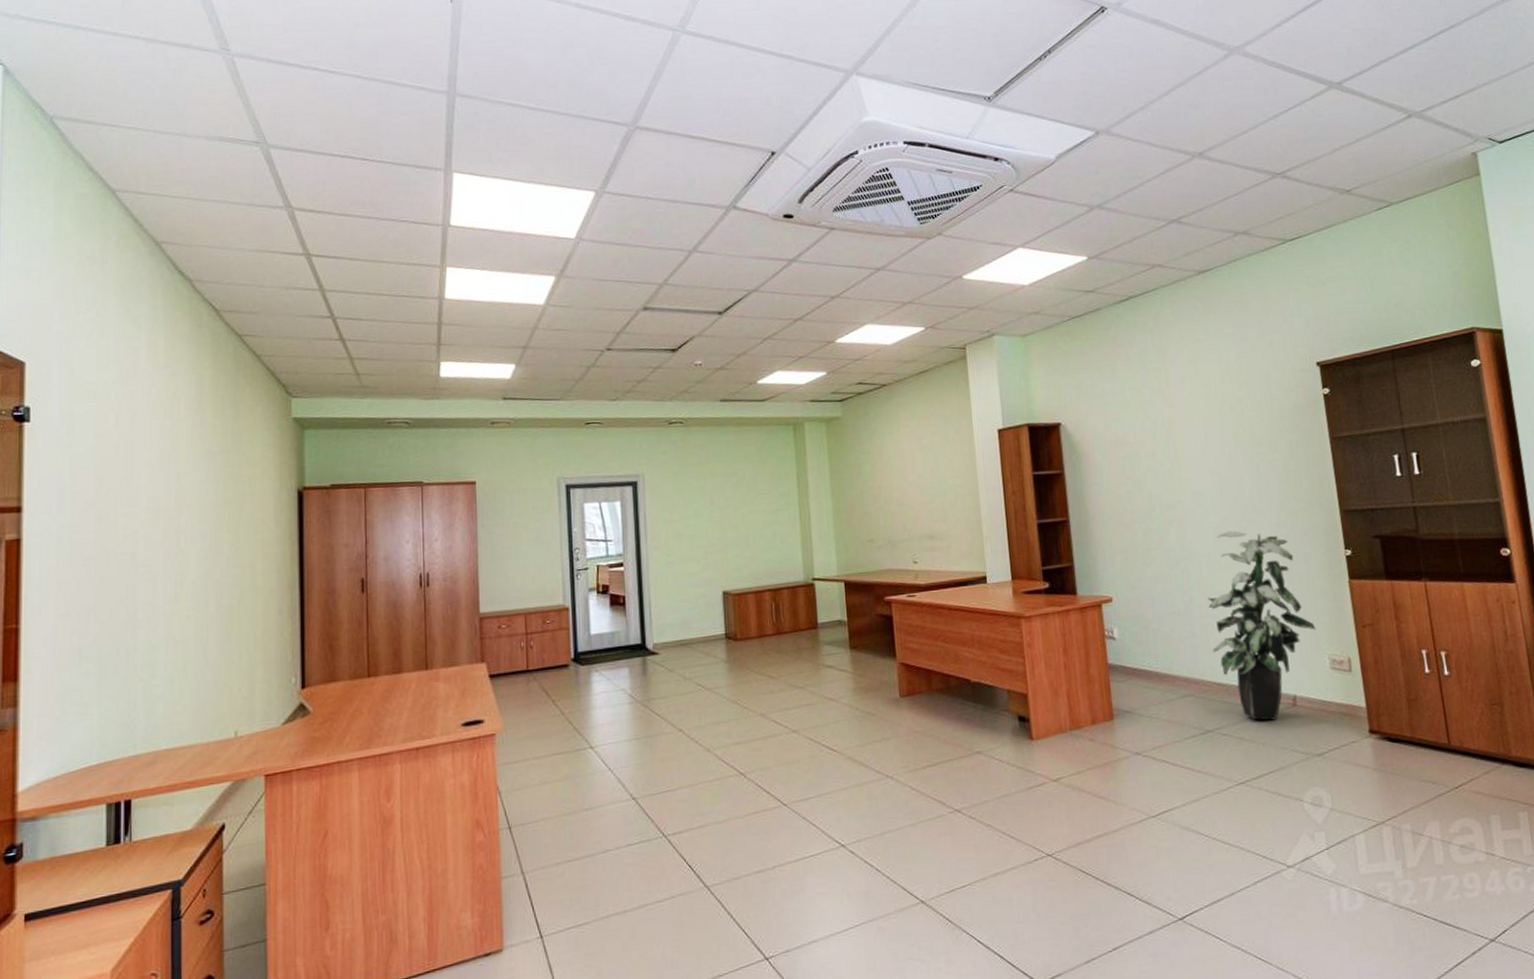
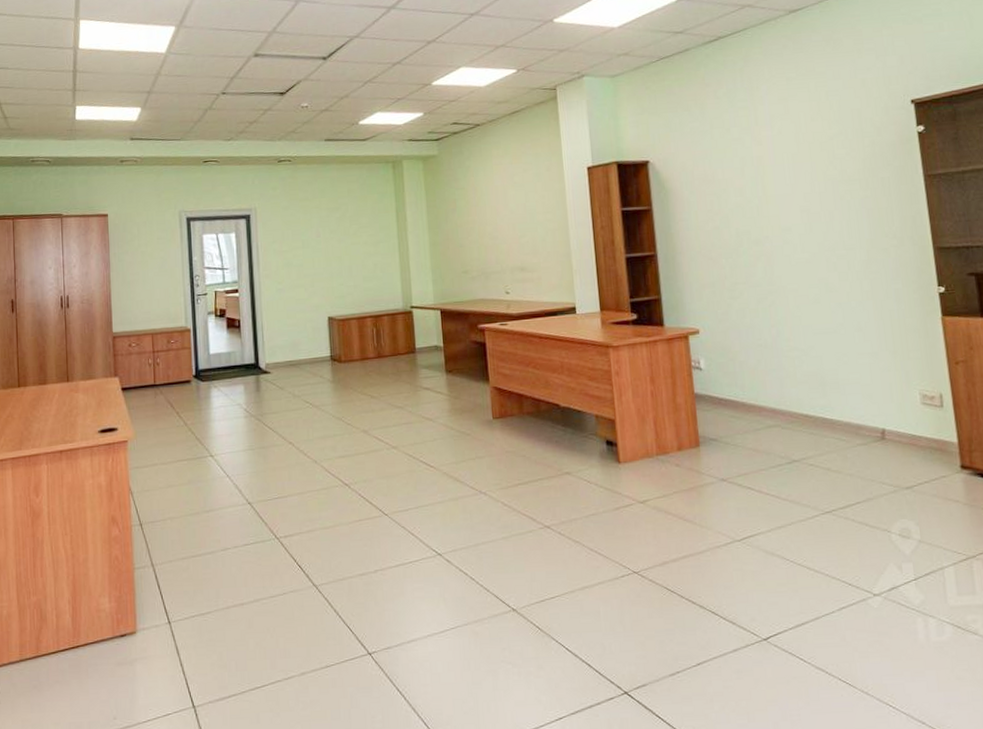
indoor plant: present [1207,530,1317,721] -> none [795,266,907,453]

